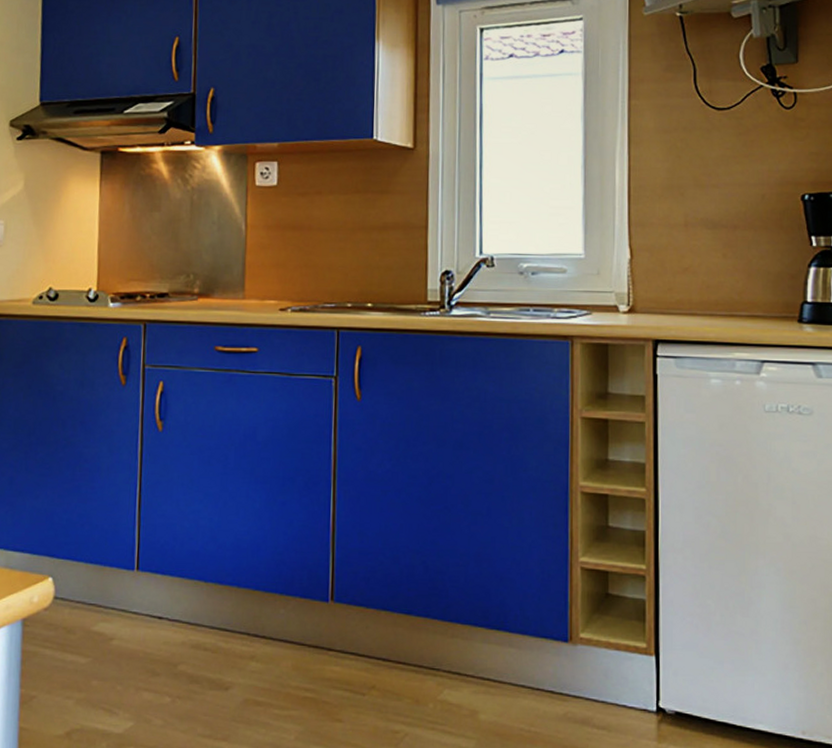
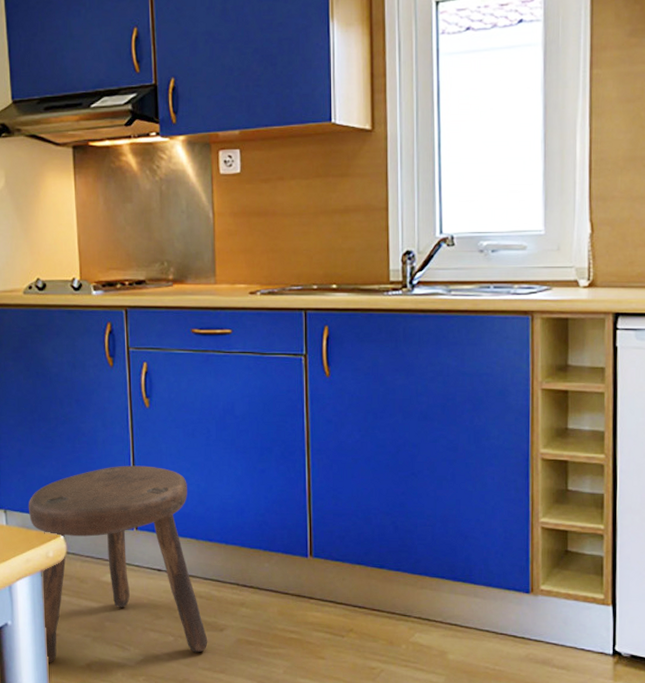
stool: none [14,496,210,733] -> present [28,465,208,664]

